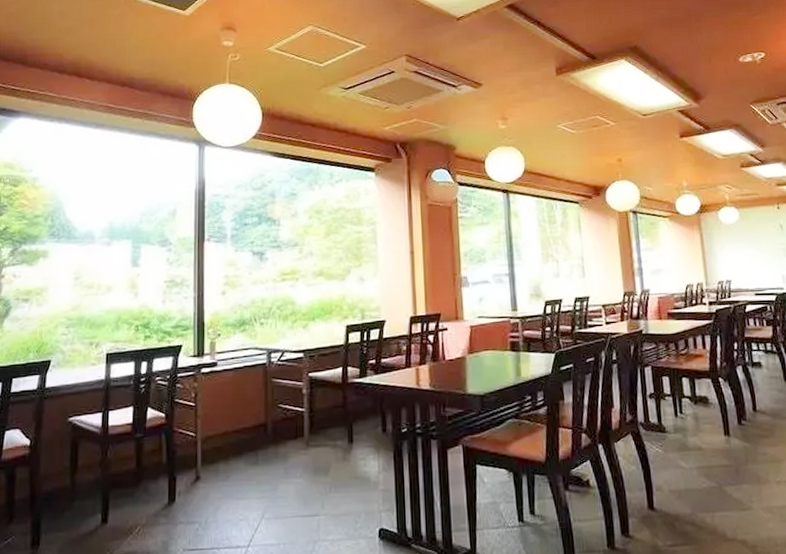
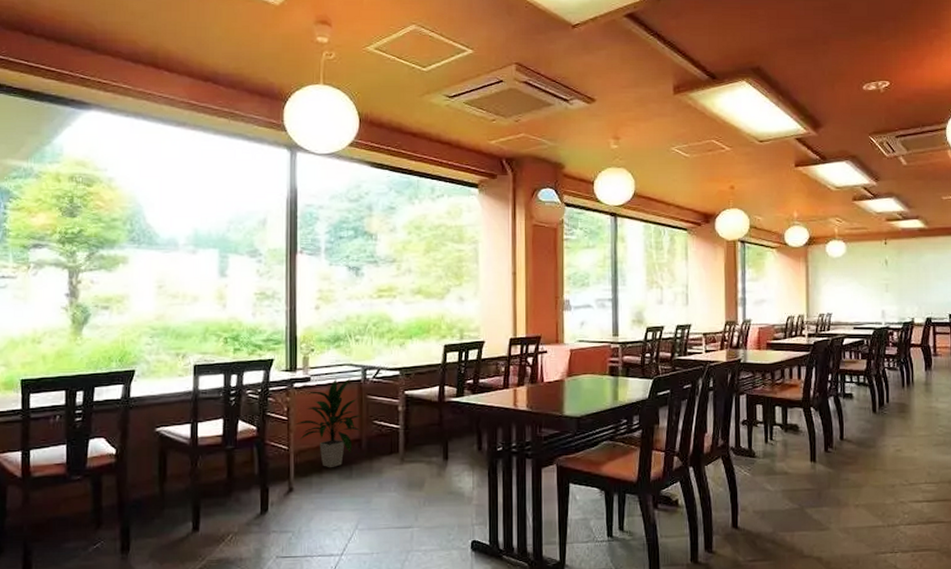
indoor plant: none [201,362,268,455] -> present [294,378,363,468]

